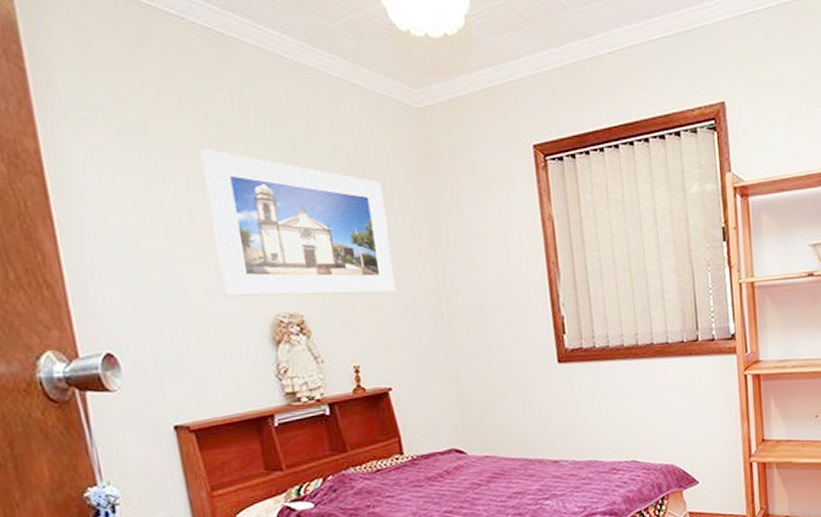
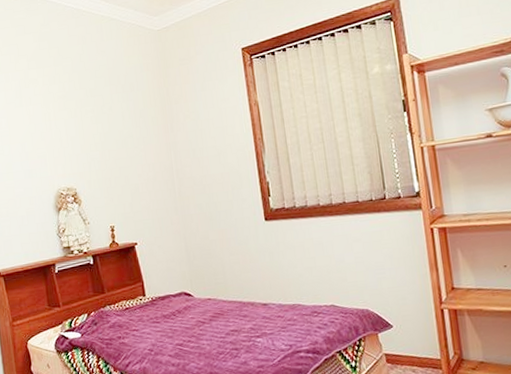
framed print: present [200,150,396,297] -> none [13,75,140,178]

